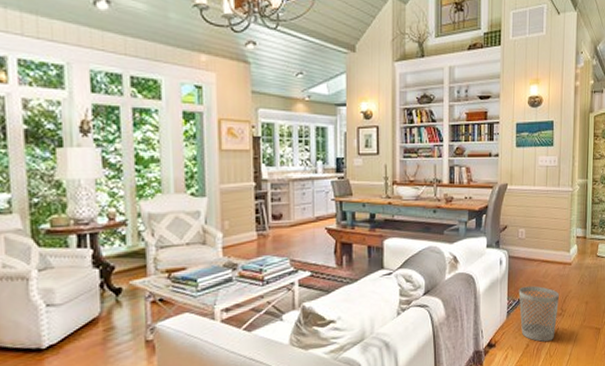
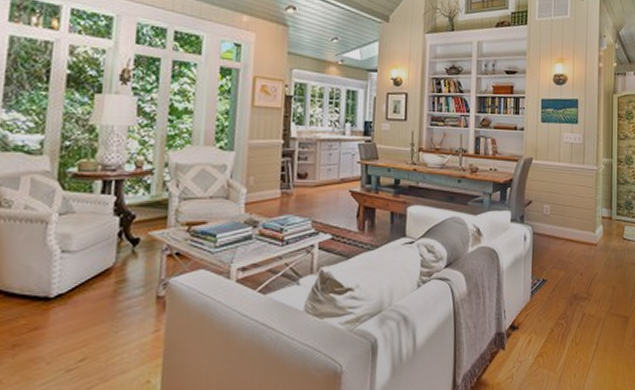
wastebasket: present [518,285,560,342] -> none [543,265,586,327]

